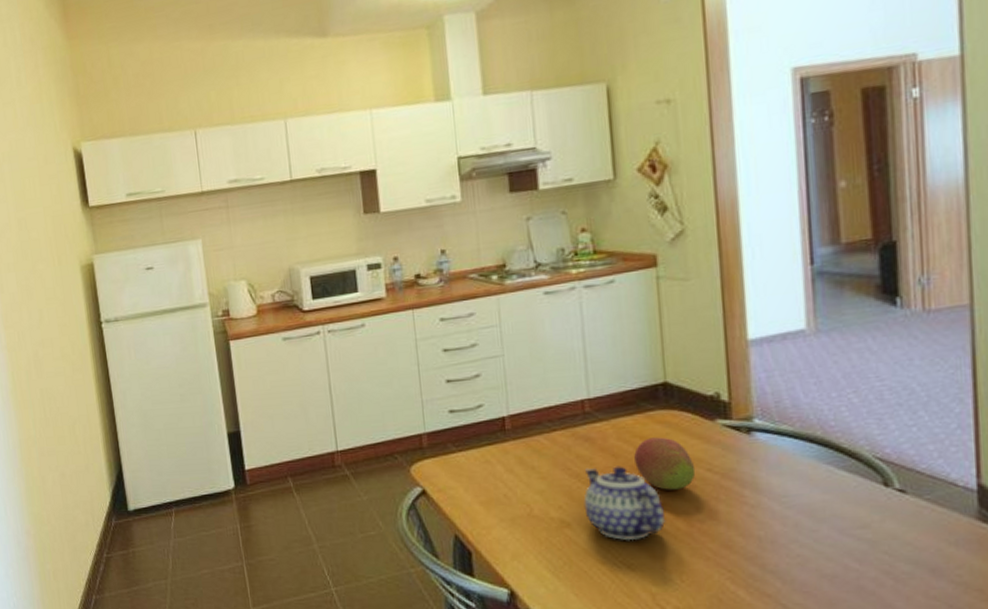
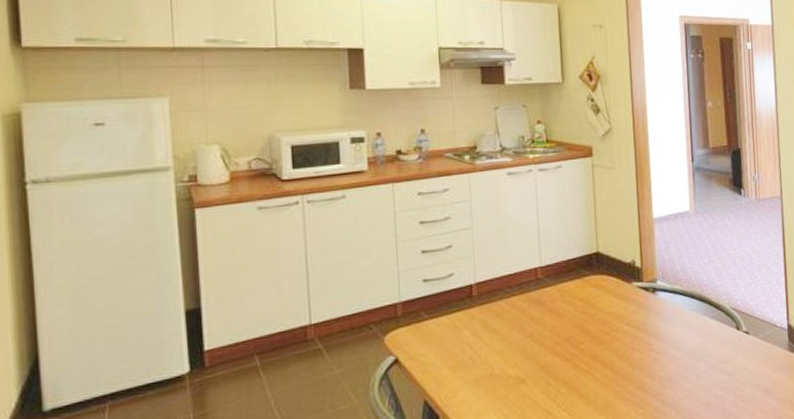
teapot: present [583,466,666,541] -> none [535,324,598,391]
fruit: present [634,437,696,490] -> none [574,298,619,344]

